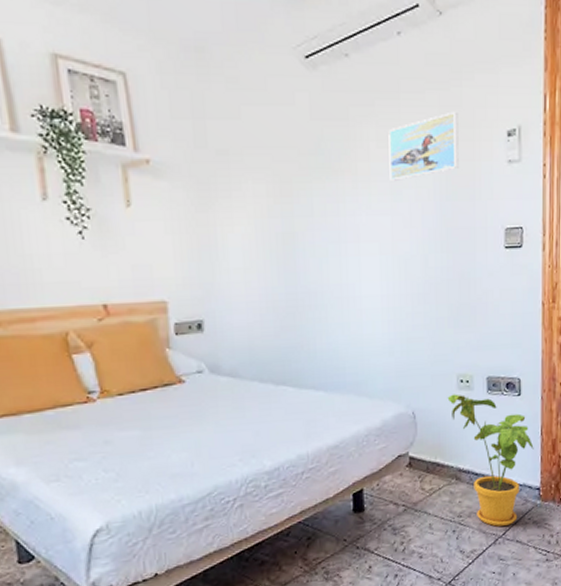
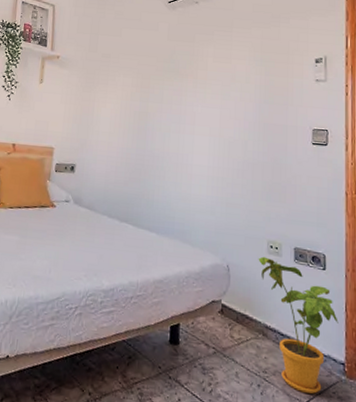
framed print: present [388,111,459,181] -> none [221,42,276,86]

